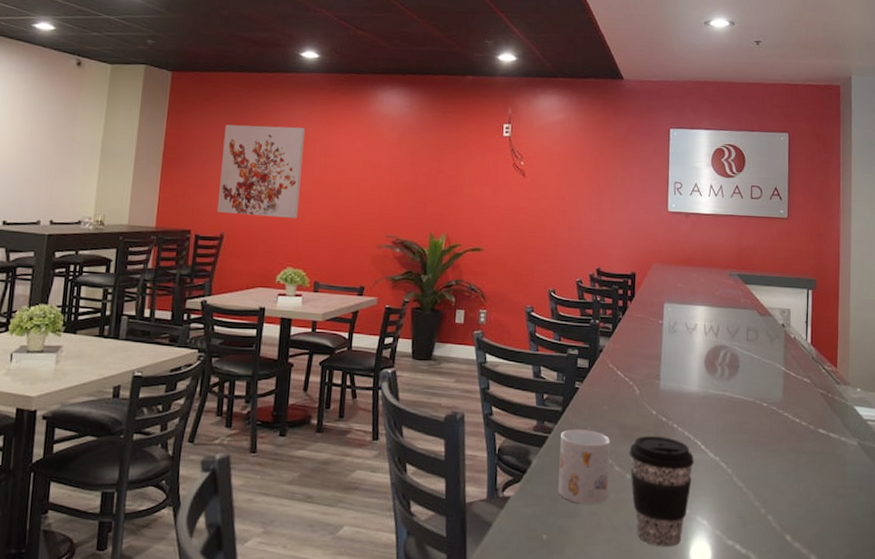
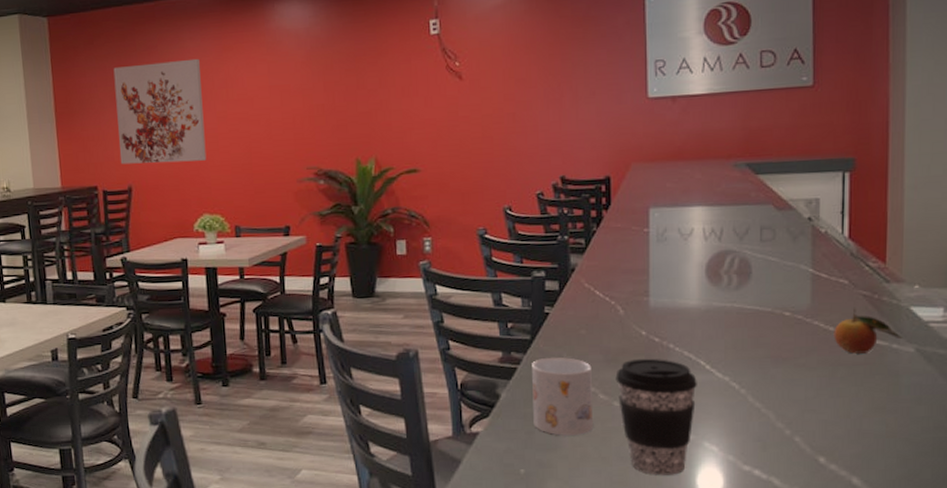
fruit: none [799,404,849,444] -> present [834,308,903,354]

